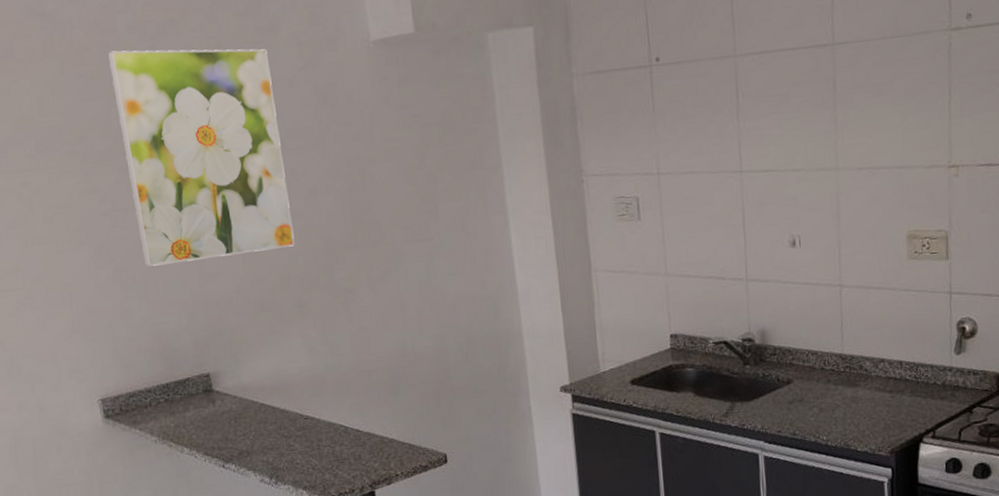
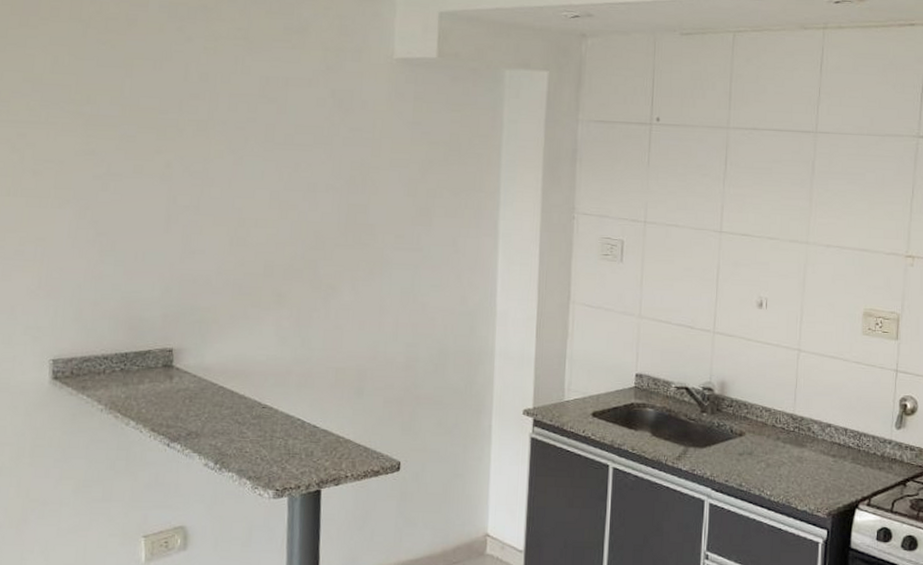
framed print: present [107,49,295,267] -> none [128,24,293,237]

